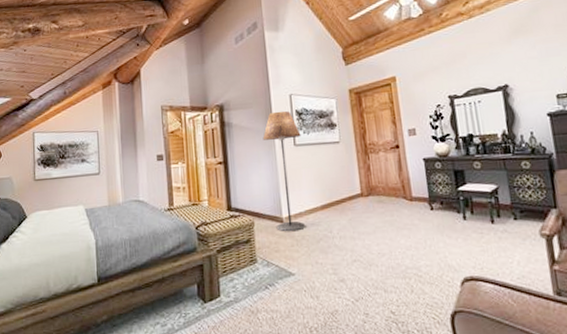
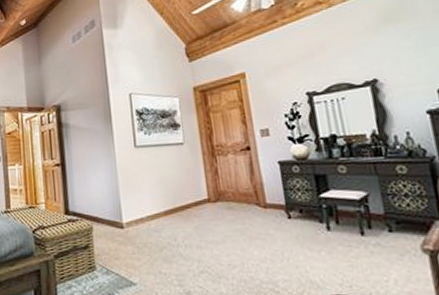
floor lamp: present [262,111,305,232] -> none [101,110,147,239]

